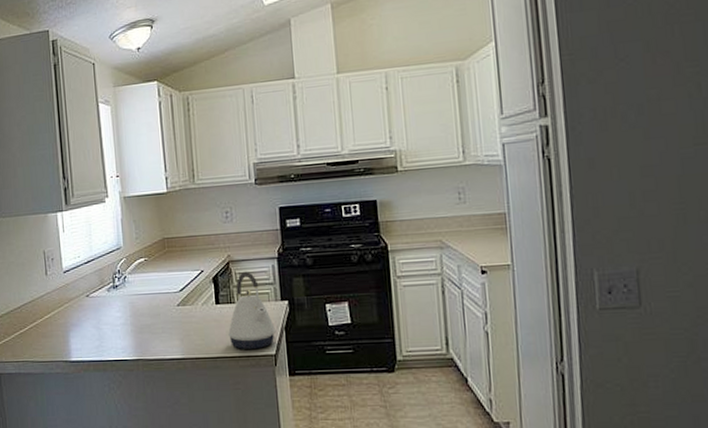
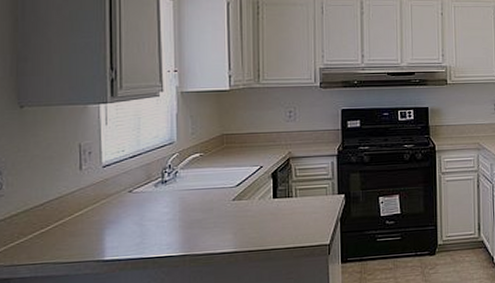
kettle: present [227,271,275,349] -> none [283,167,331,241]

